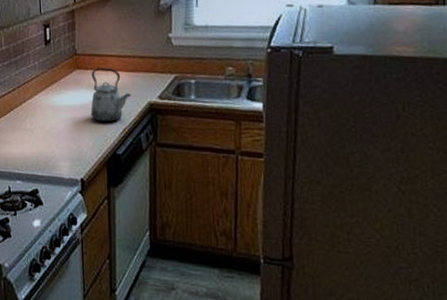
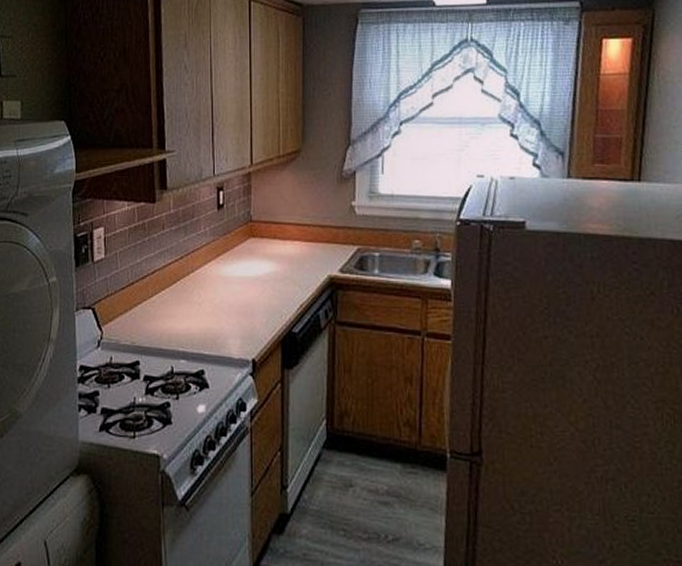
kettle: present [91,67,131,122] -> none [265,236,309,296]

